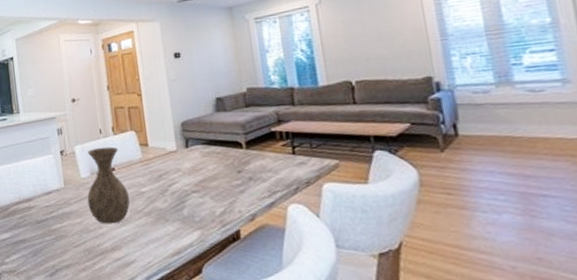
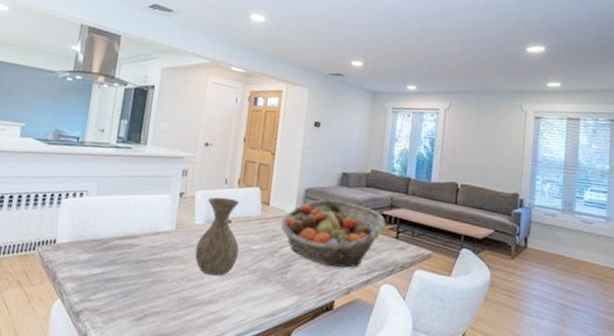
fruit basket: none [163,127,278,195] -> present [280,199,386,268]

